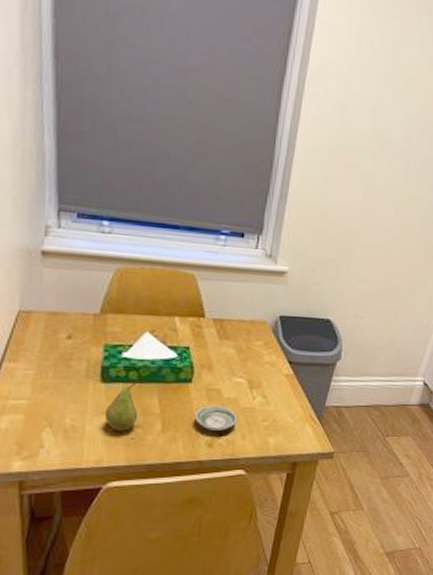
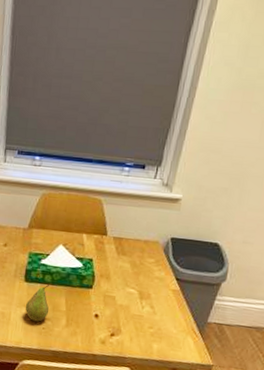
saucer: present [195,405,238,431] -> none [92,309,128,332]

